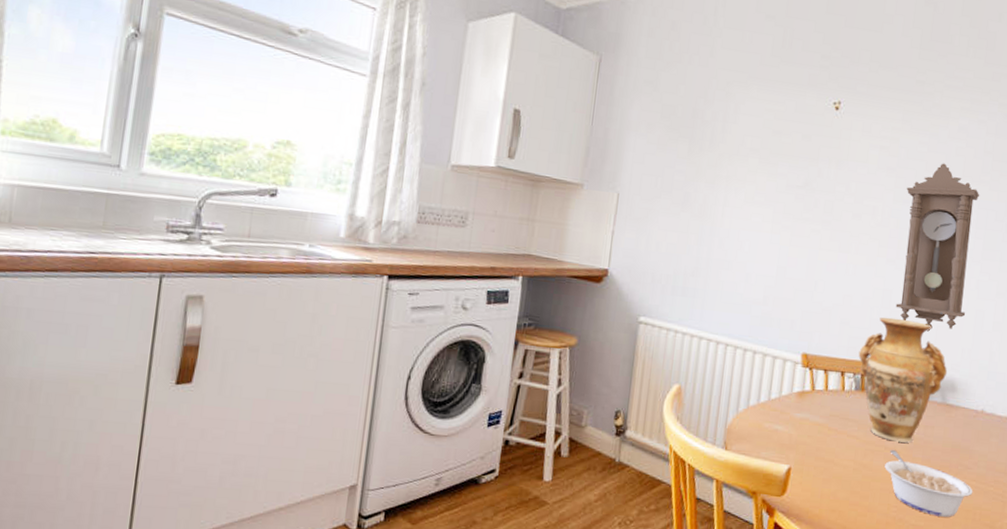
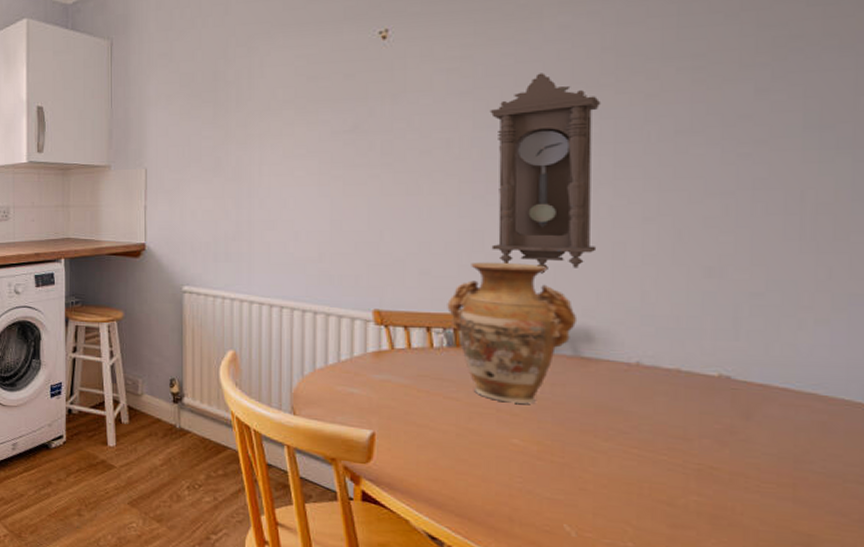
legume: present [884,449,973,517] -> none [499,411,635,491]

